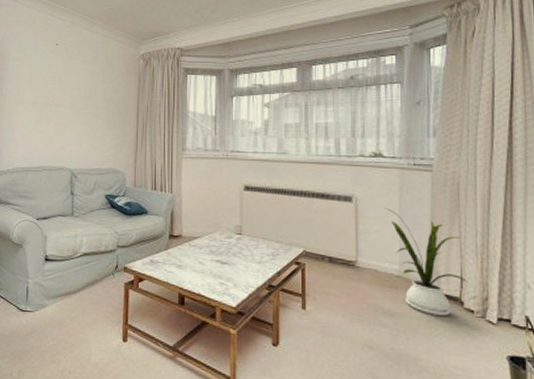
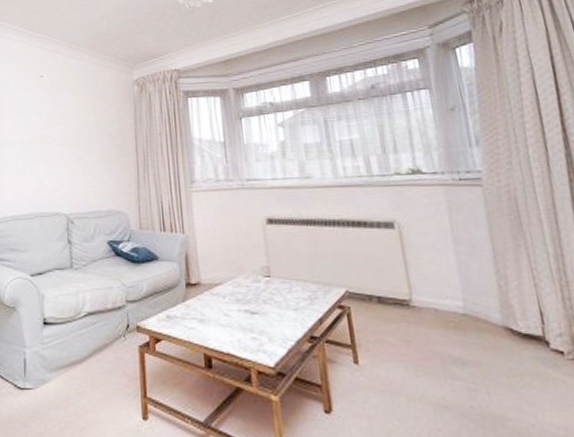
house plant: present [383,207,468,316] -> none [432,232,550,360]

